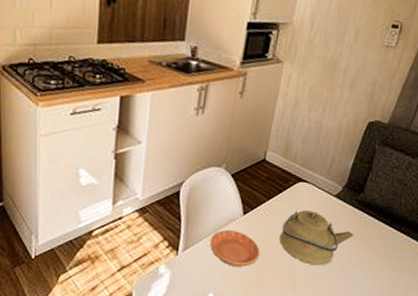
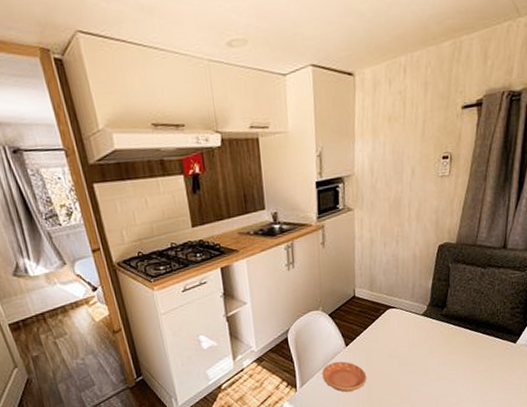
kettle: present [279,210,354,266] -> none [380,331,446,378]

